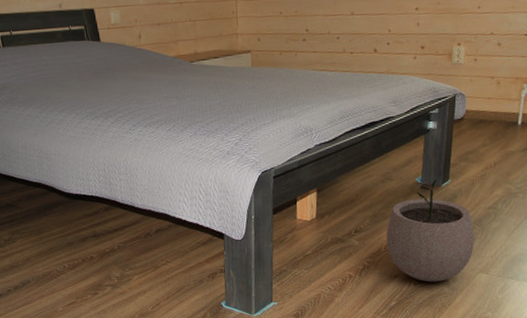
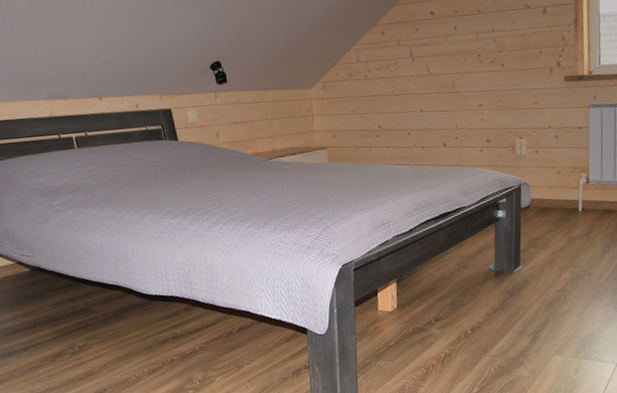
plant pot: present [386,179,474,282] -> none [464,266,548,367]

